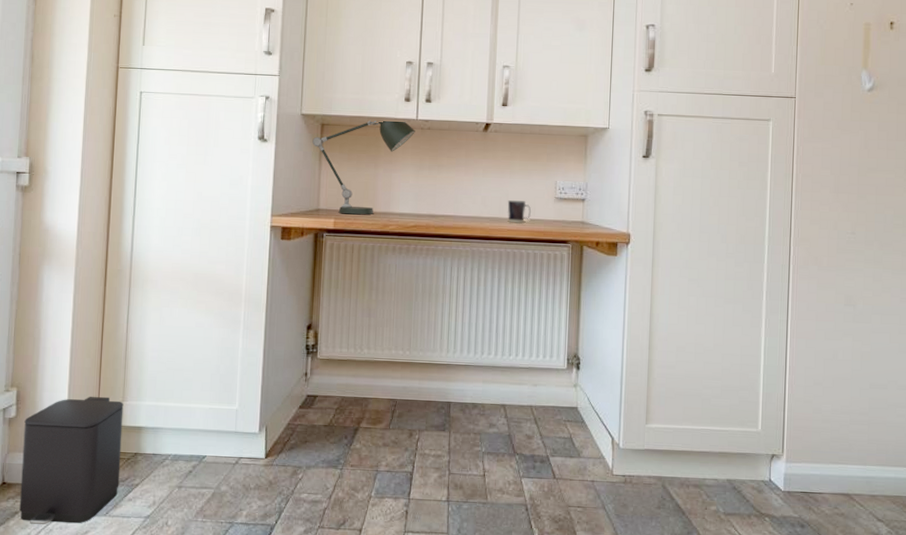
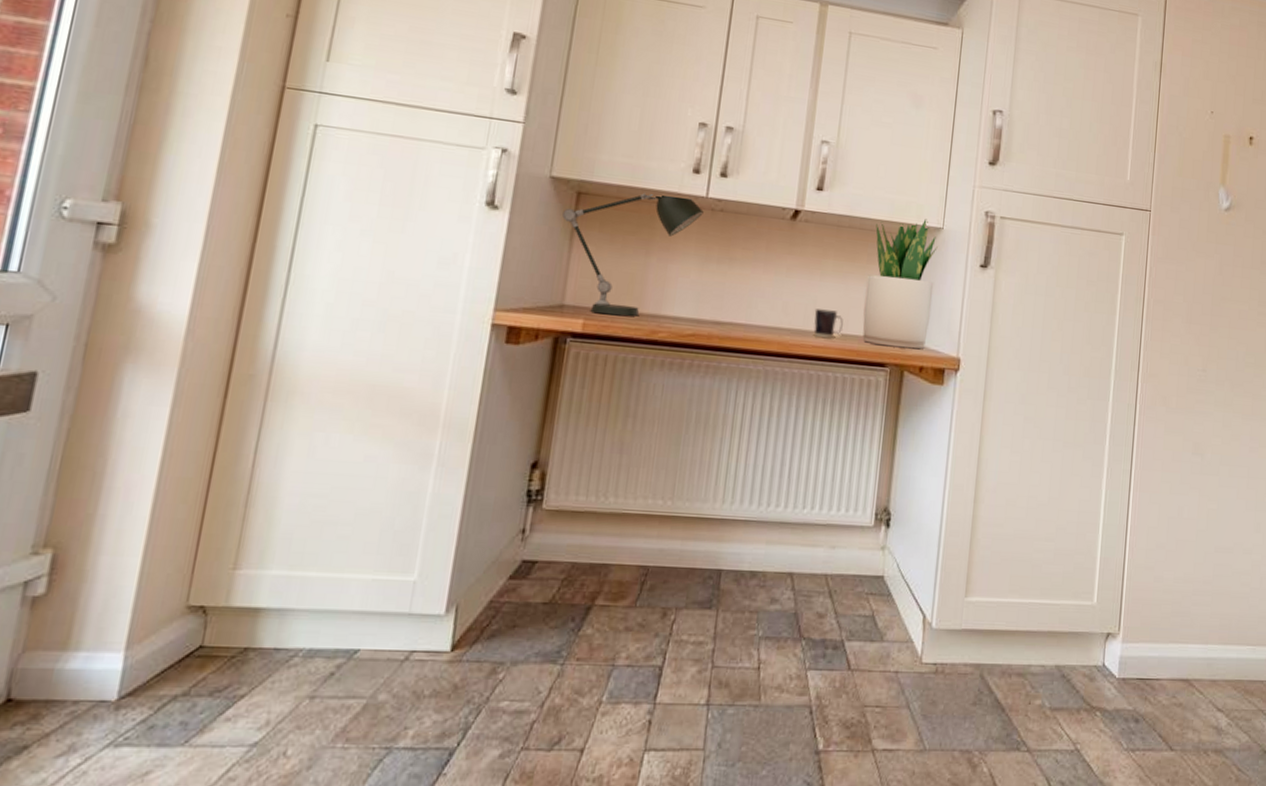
pedal bin: present [19,396,124,525] -> none [31,561,235,766]
planter: none [546,121,605,228] -> present [862,218,938,350]

